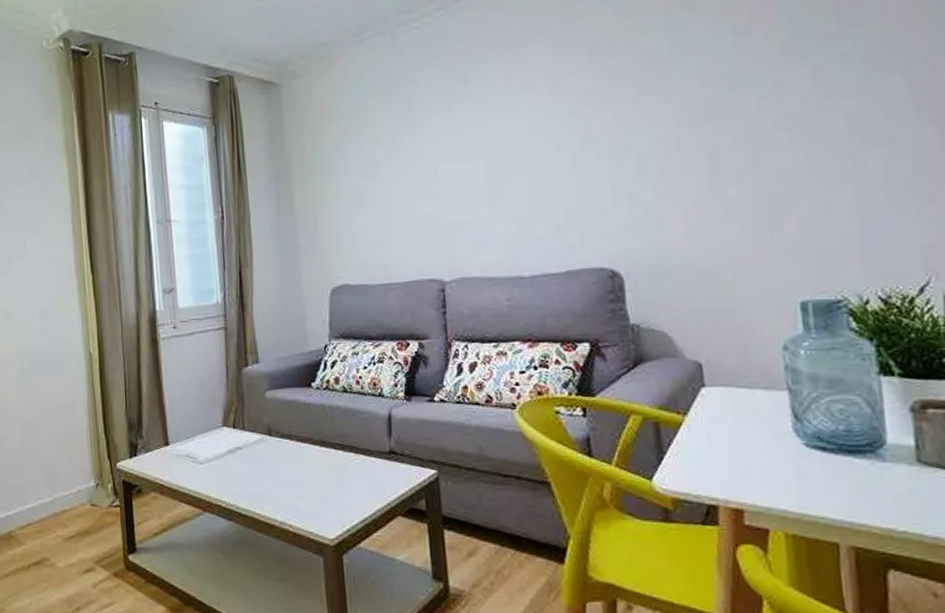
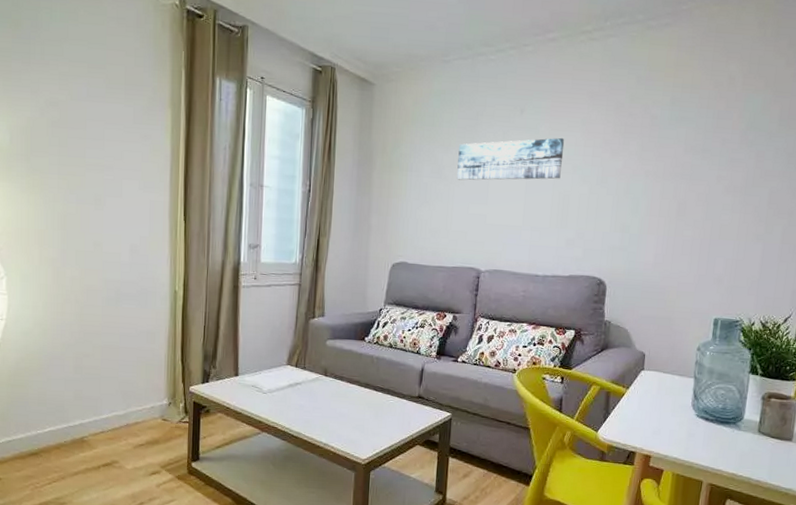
wall art: none [392,100,530,175] -> present [457,137,565,181]

